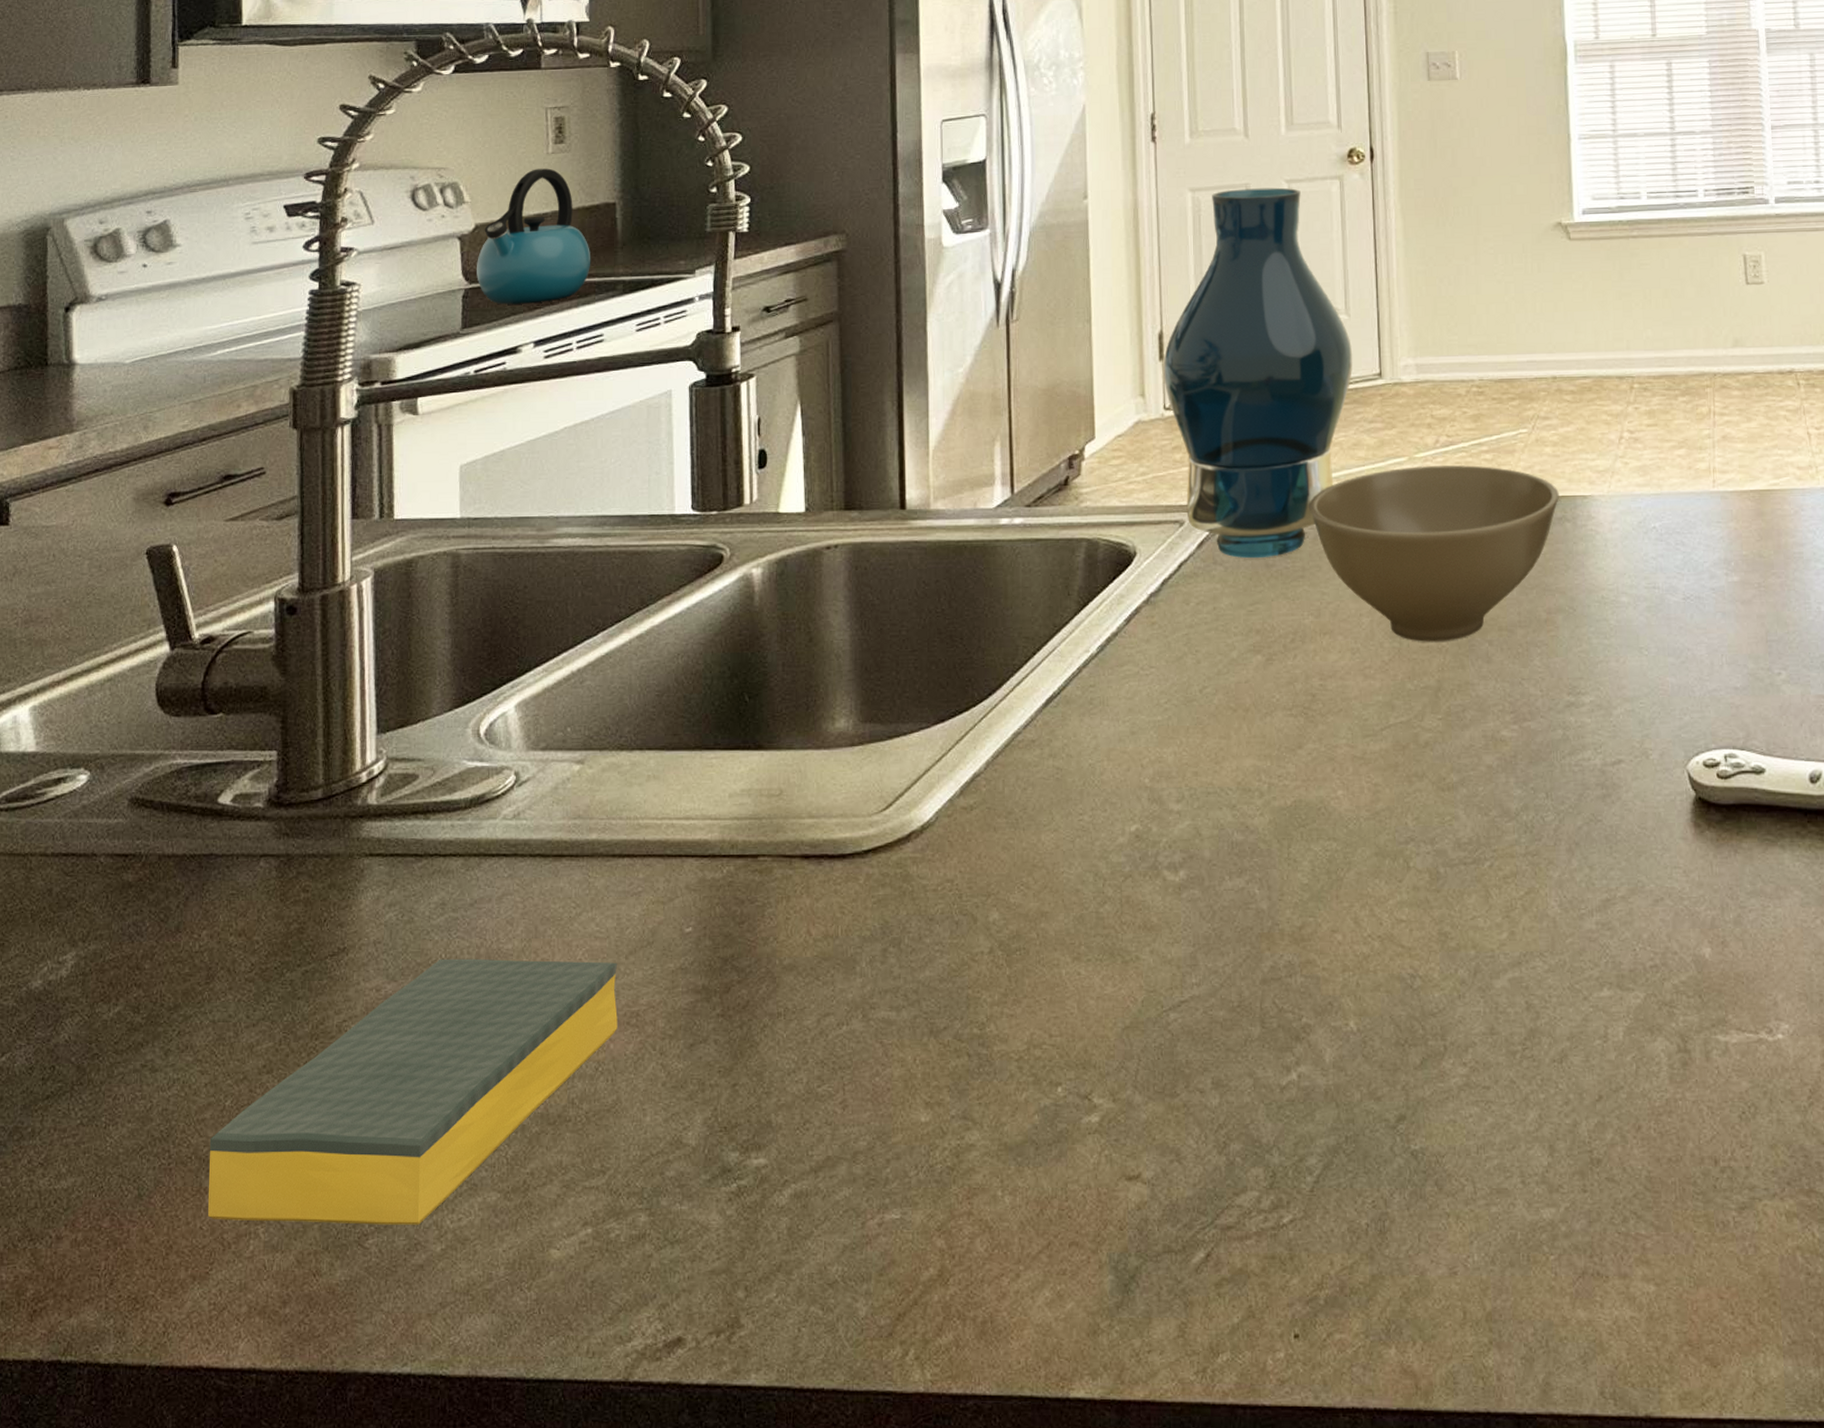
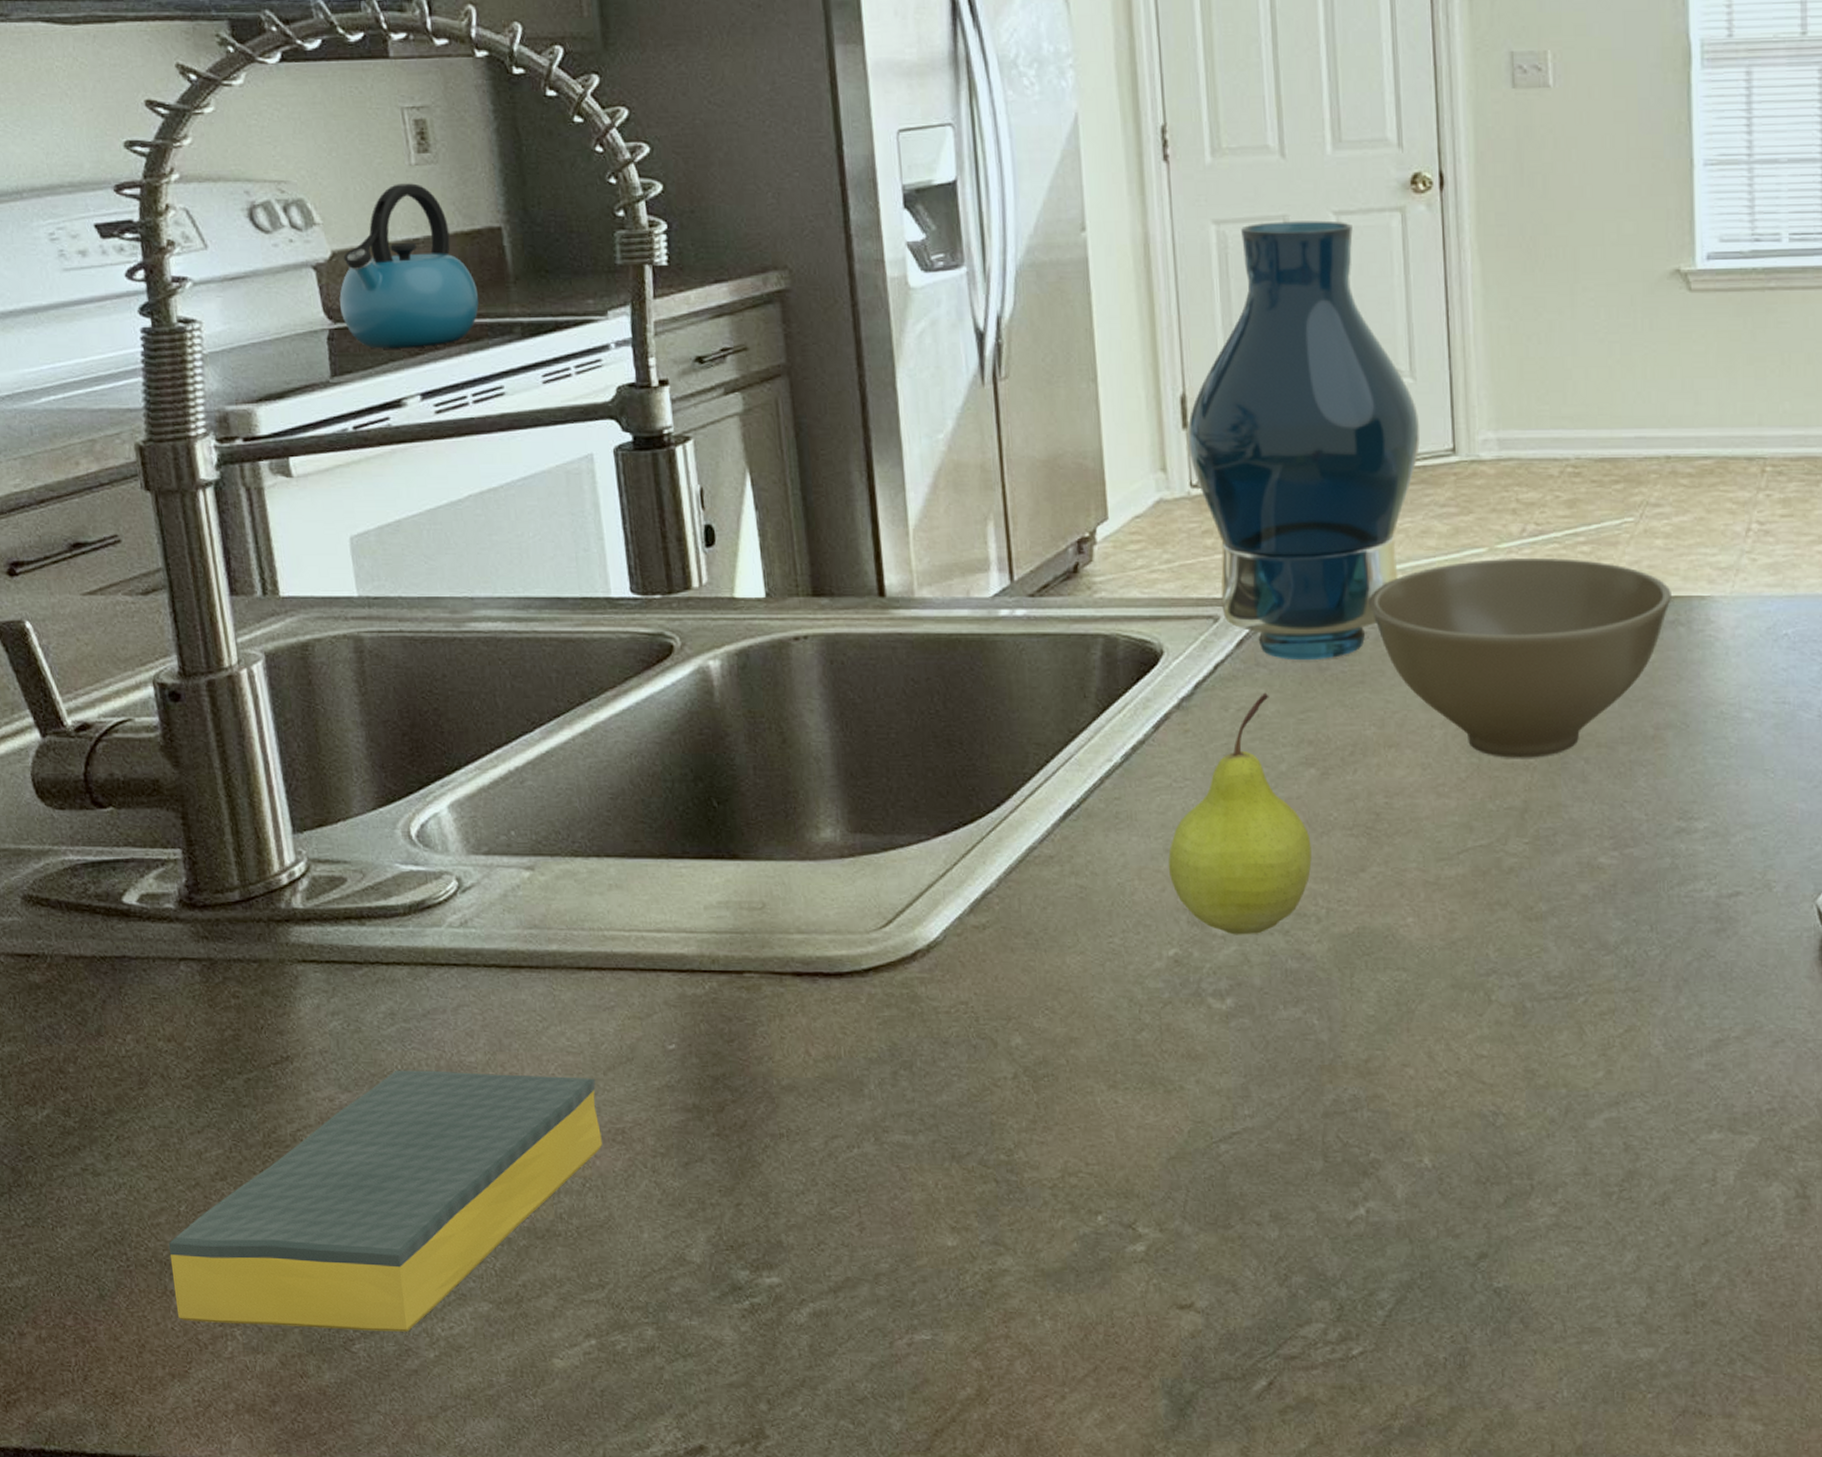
fruit: none [1133,587,1257,811] -> present [1168,692,1312,935]

